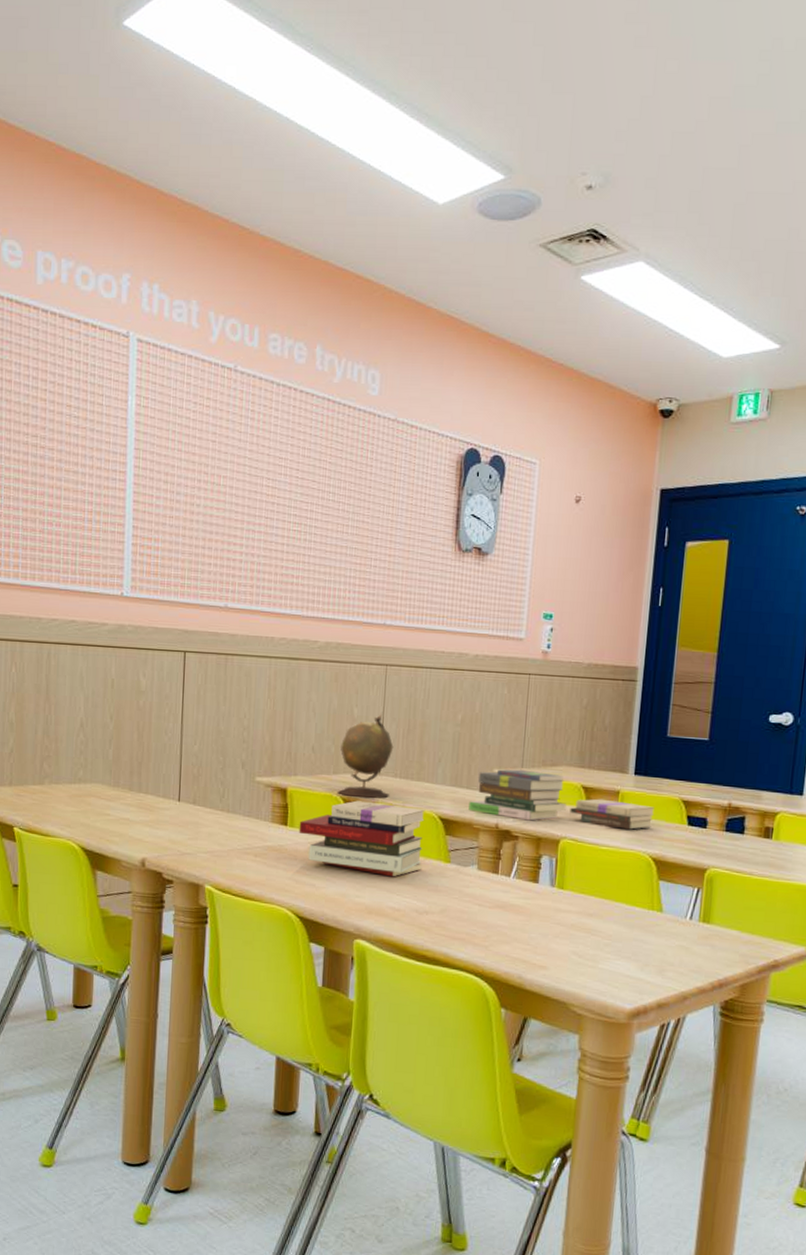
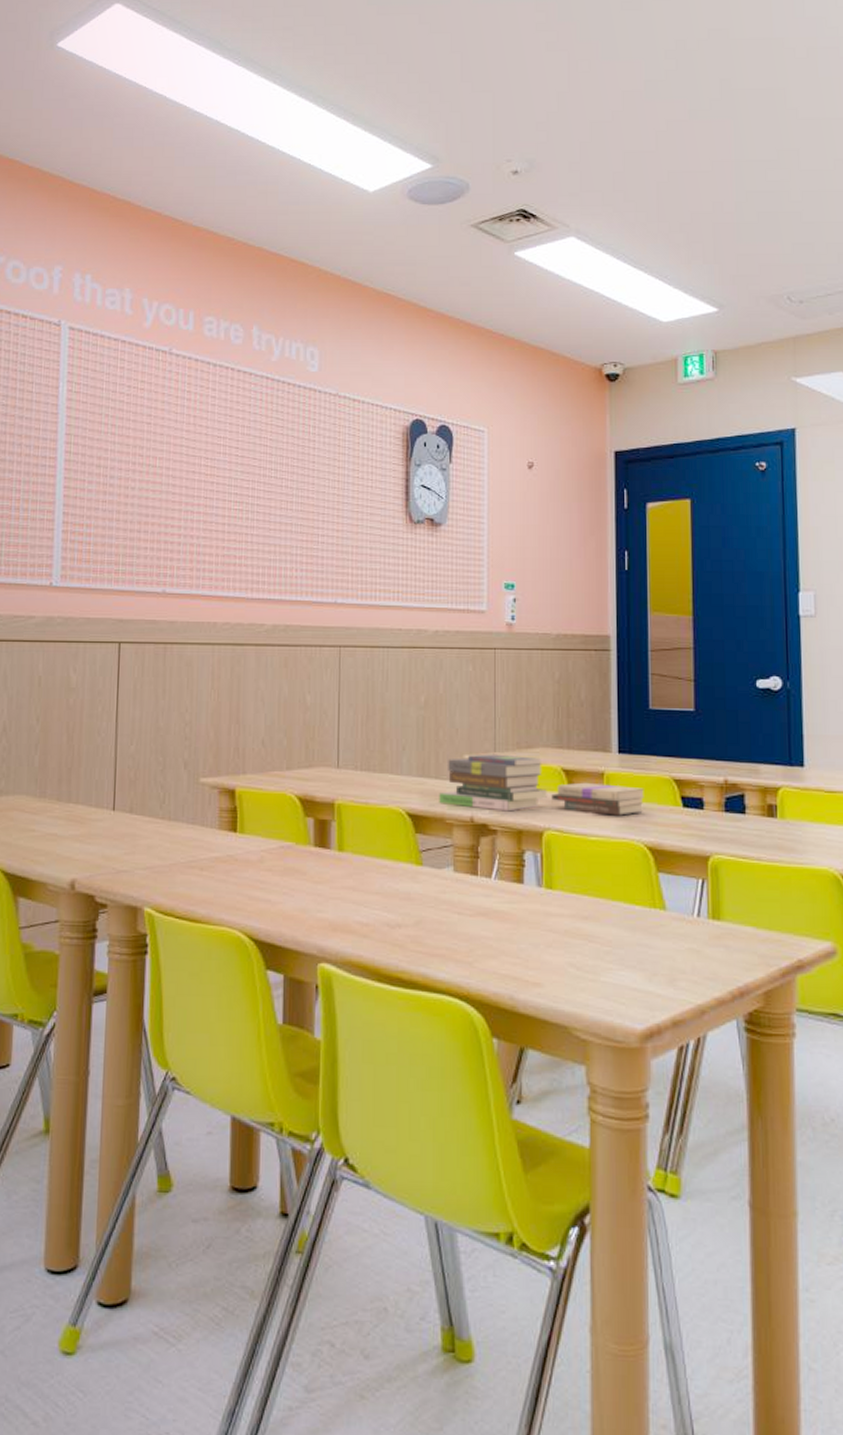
books: present [299,800,426,877] -> none [250,799,392,886]
globe: present [337,712,394,799] -> none [291,697,352,796]

